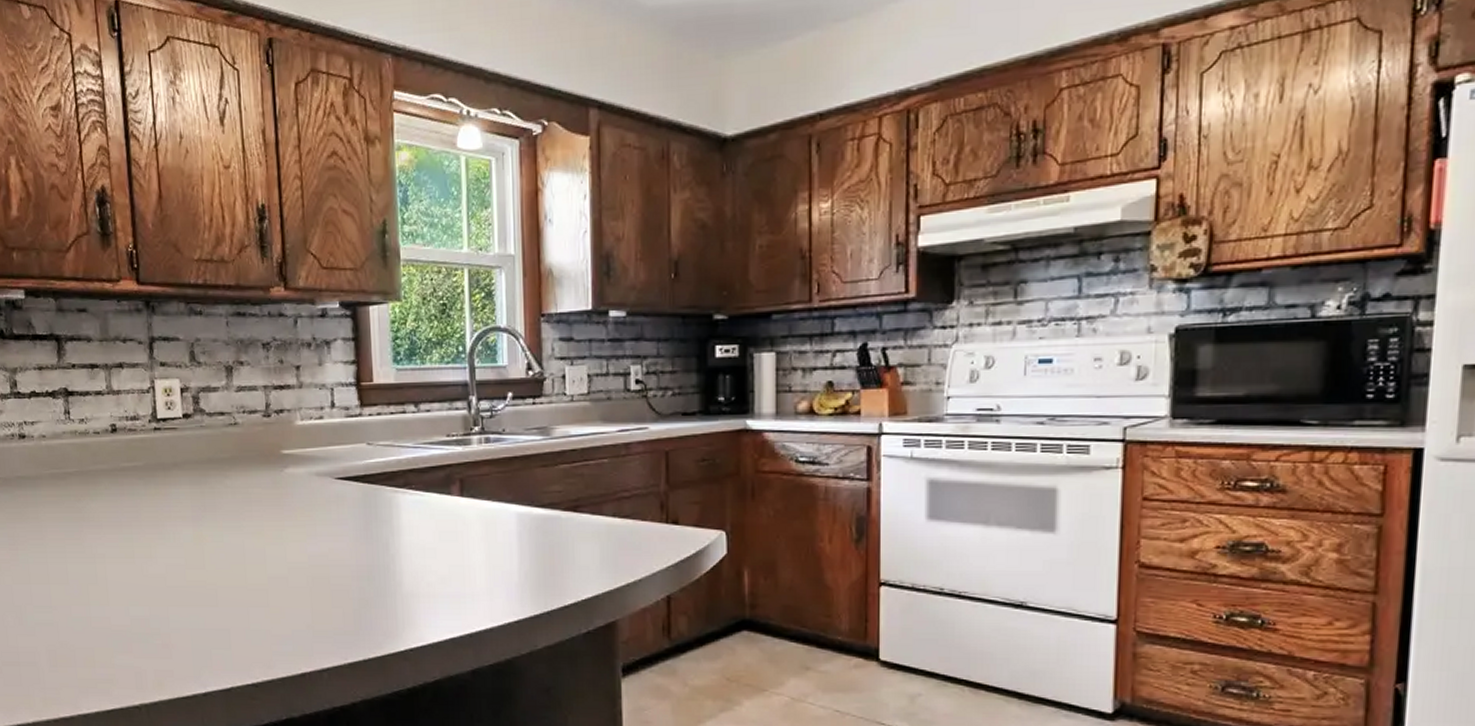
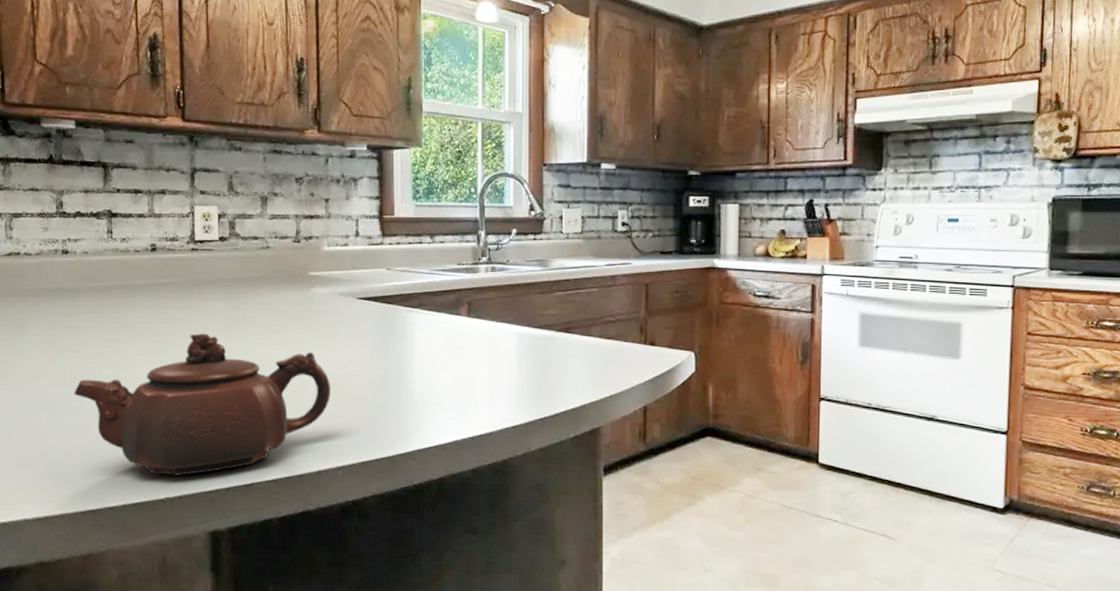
teapot: none [40,522,312,680] -> present [74,333,331,476]

